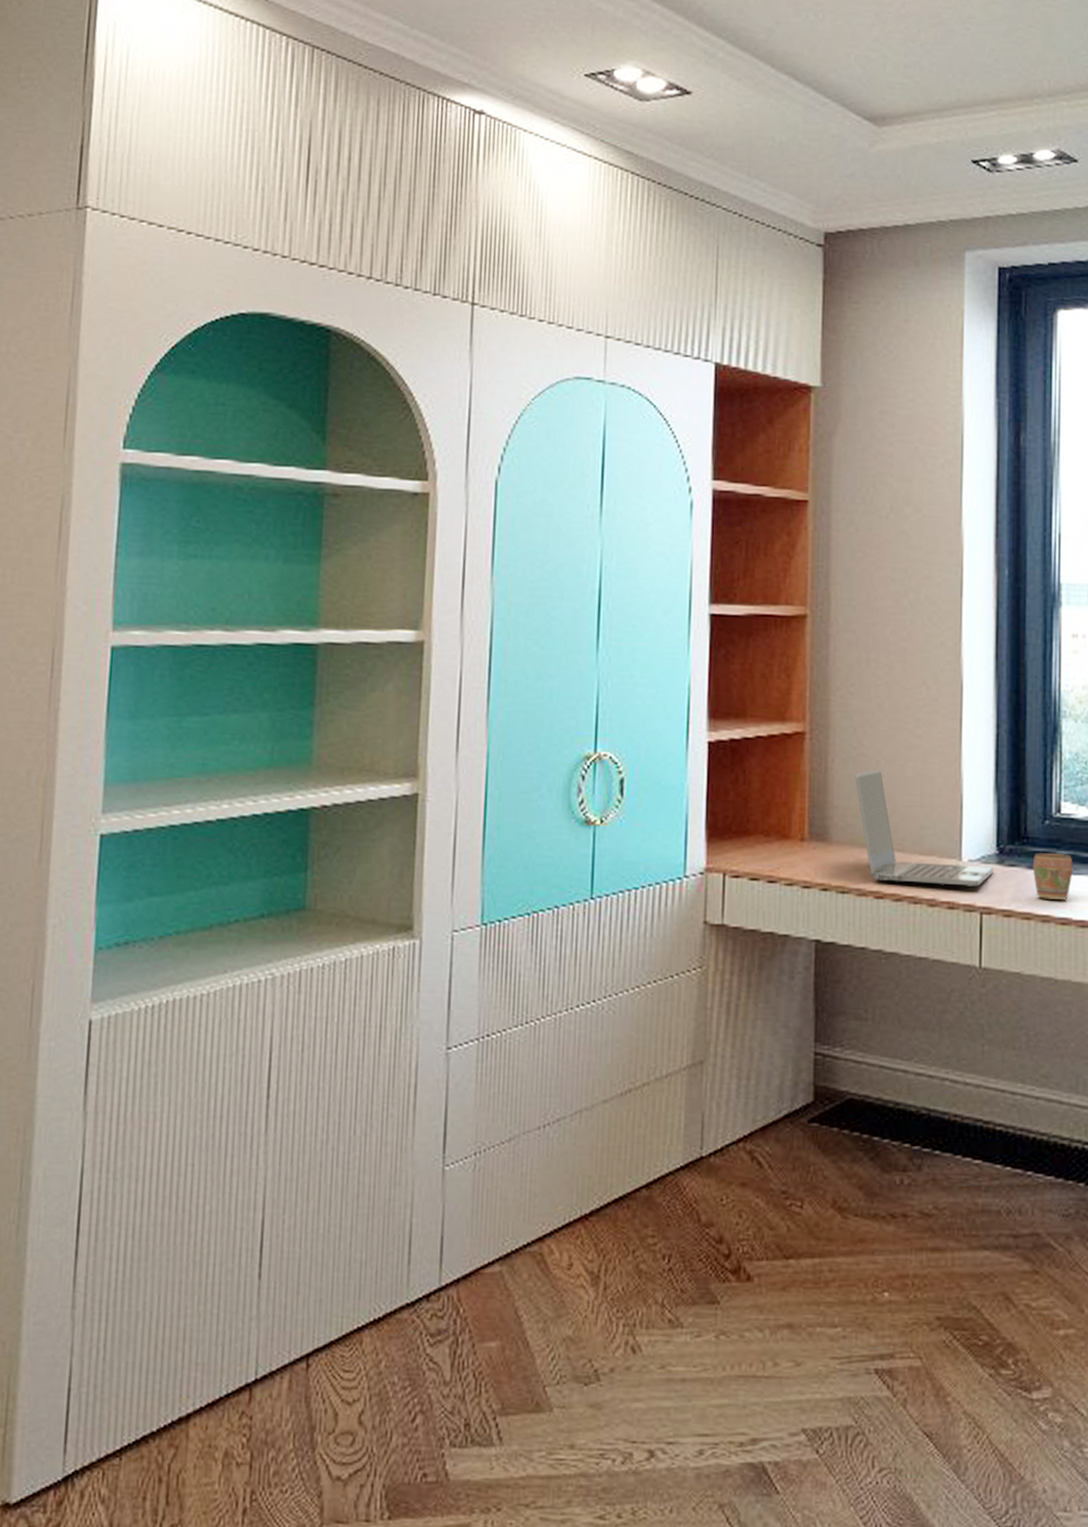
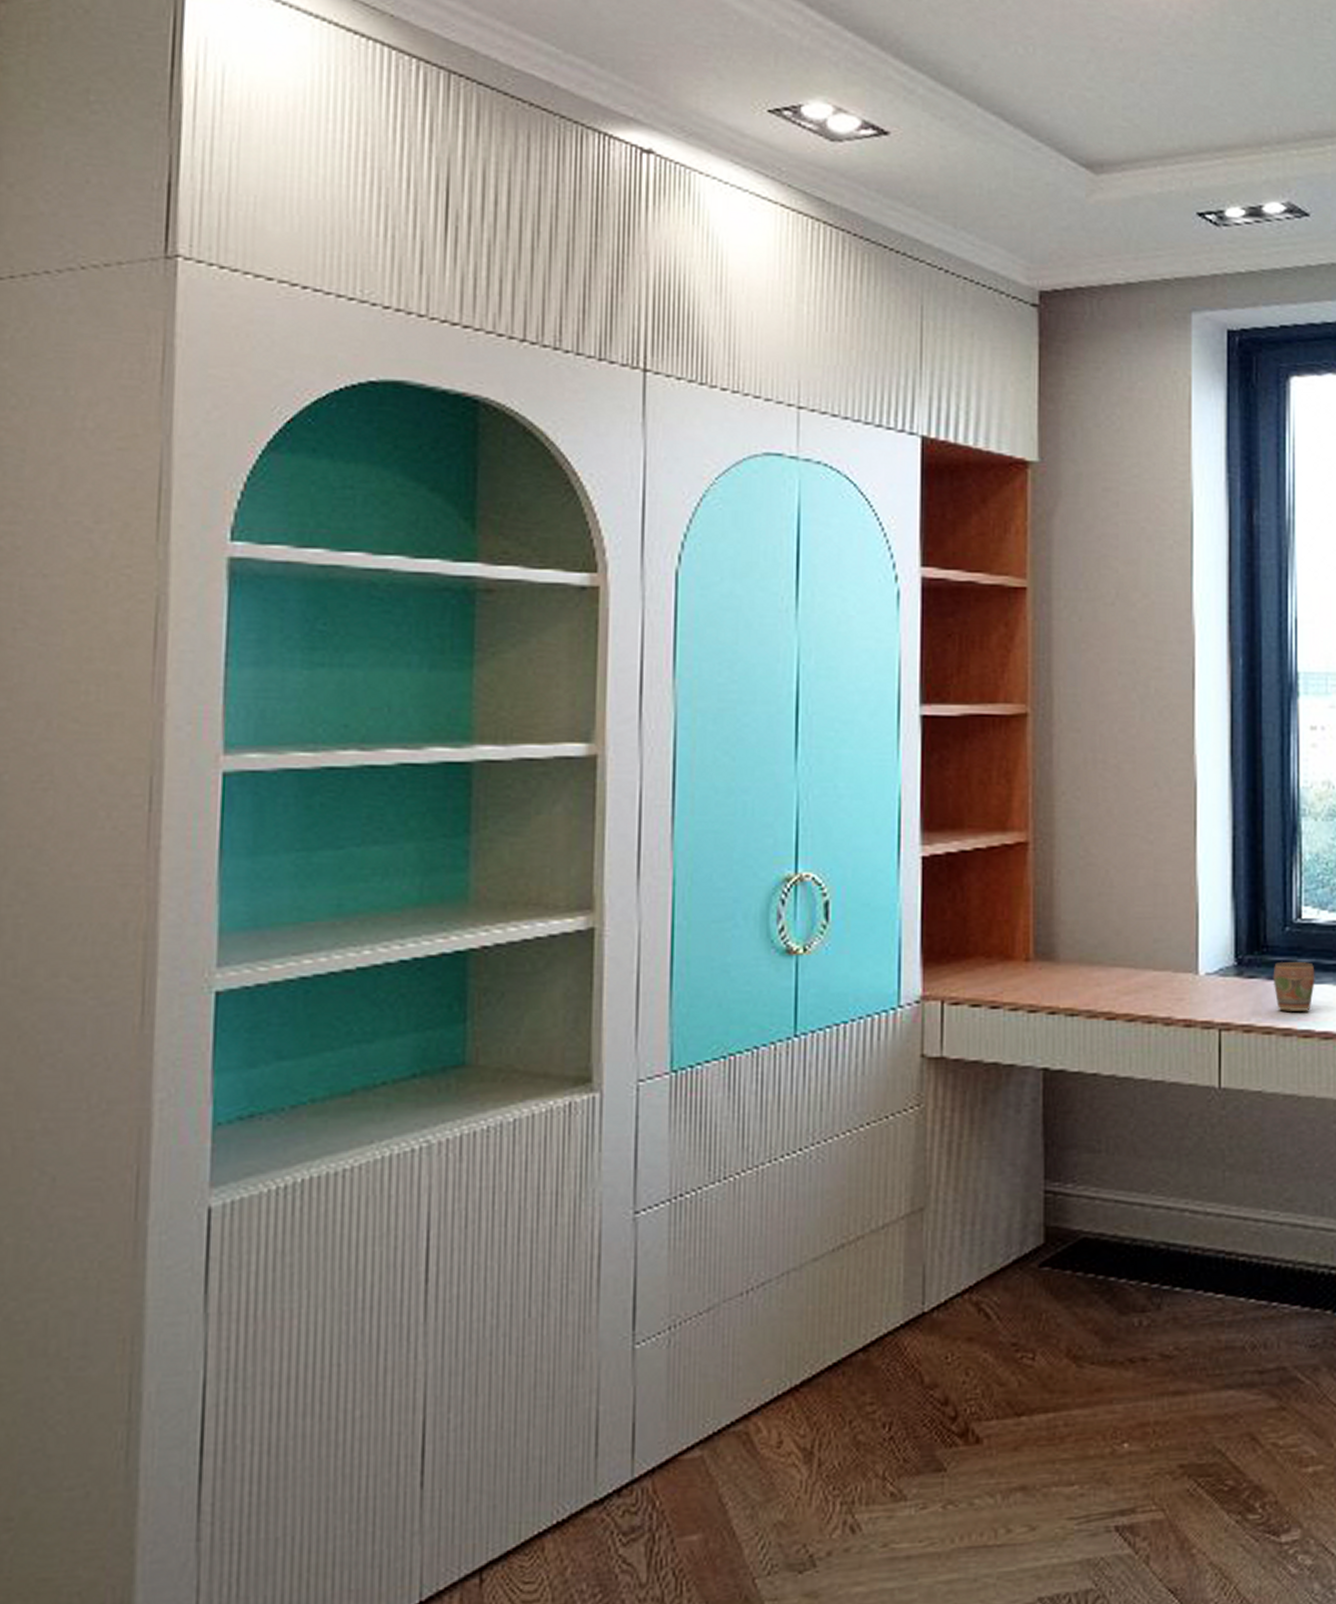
laptop: present [855,769,994,887] -> none [1082,879,1232,1002]

